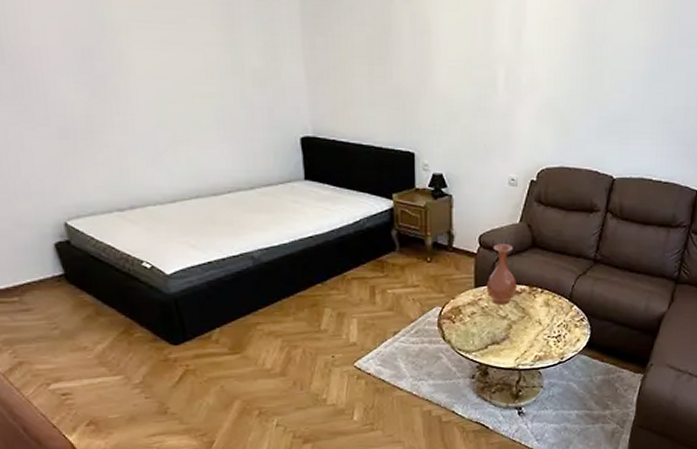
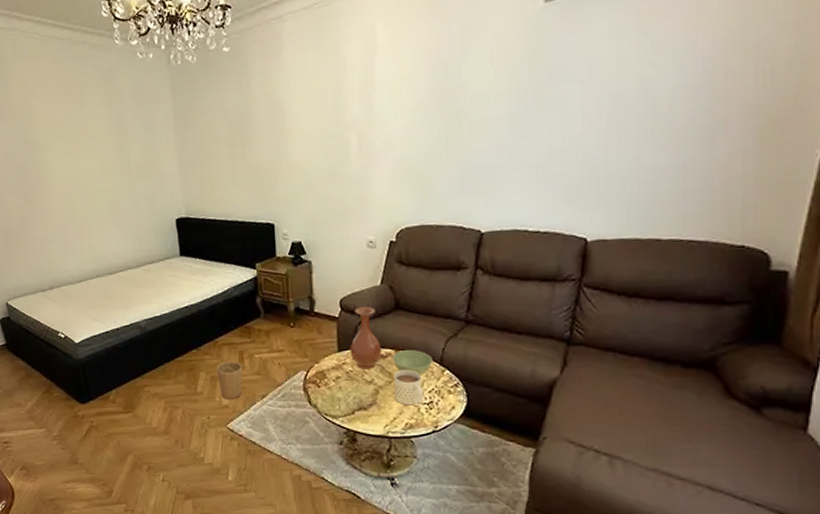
basket: none [343,292,374,337] -> present [216,357,243,399]
mug: none [526,305,553,339] -> present [394,370,424,406]
bowl: none [527,287,563,312] -> present [393,350,433,377]

